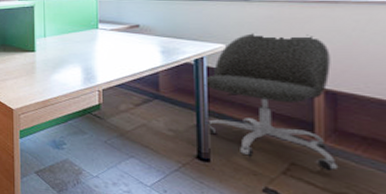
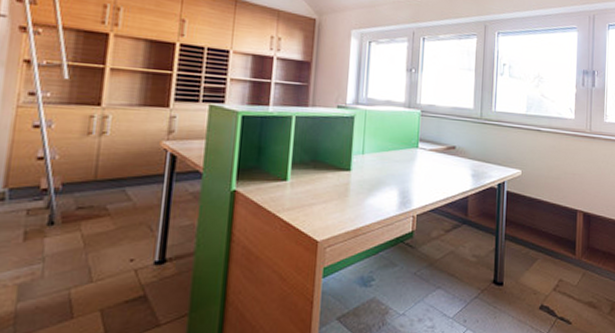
office chair: present [204,33,339,172] -> none [503,160,588,284]

